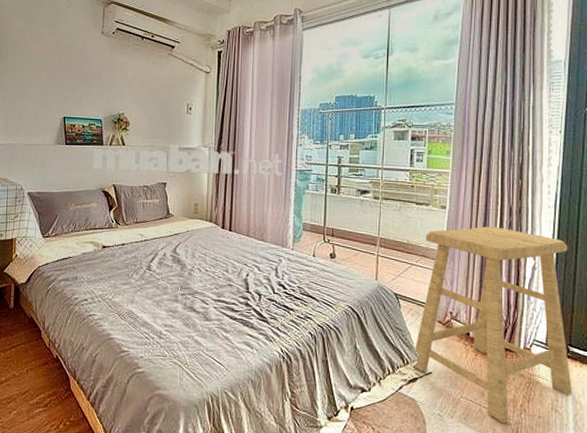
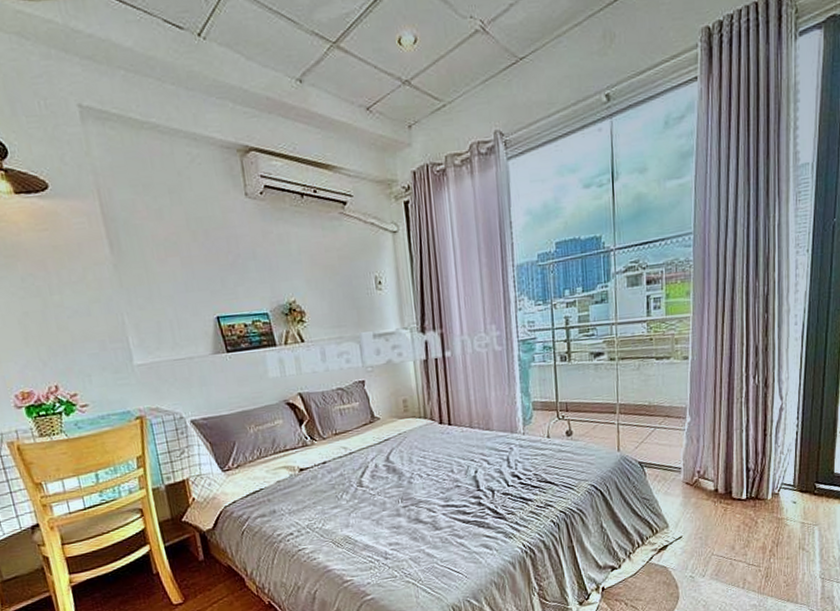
stool: present [411,226,572,424] -> none [660,370,819,572]

